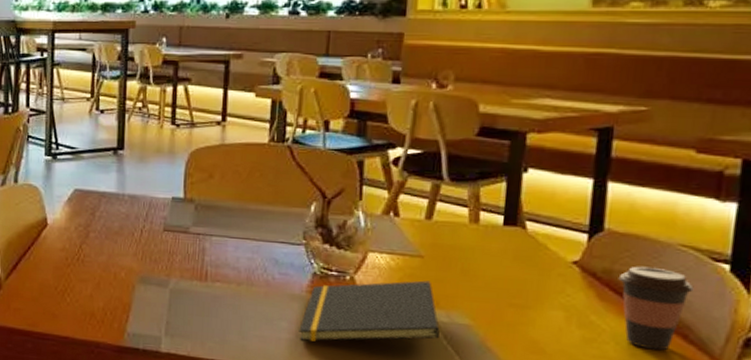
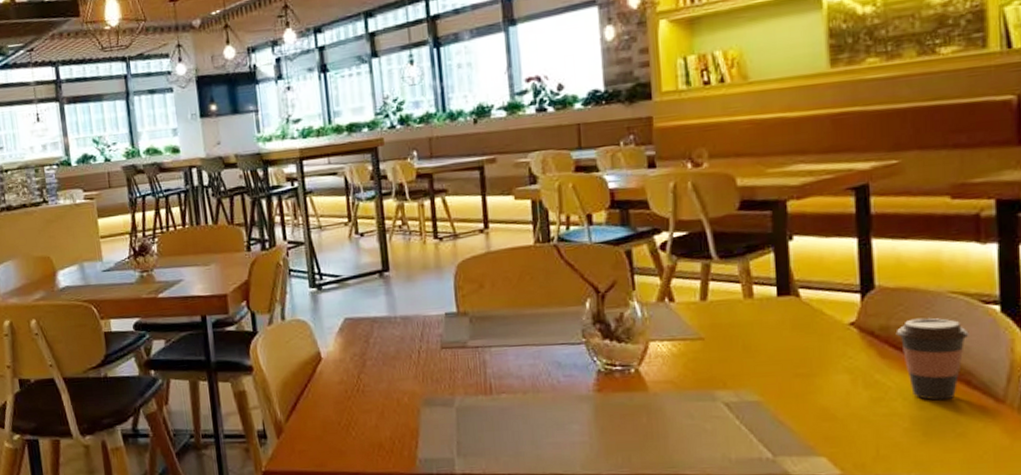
notepad: present [299,280,440,342] -> none [591,362,731,442]

